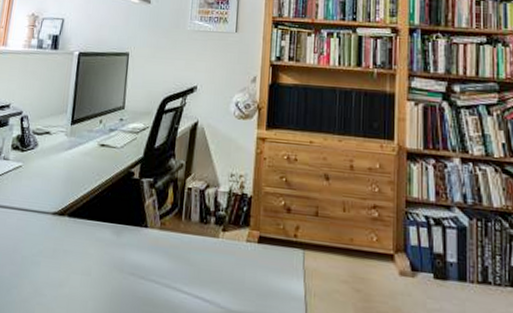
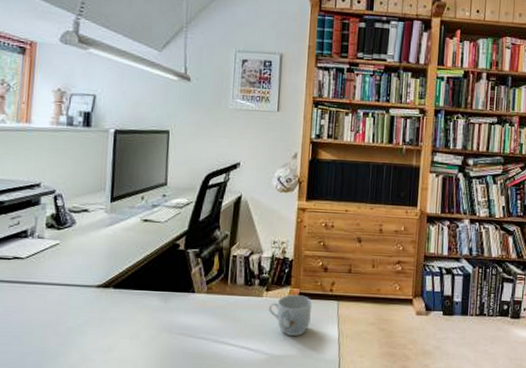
mug: none [225,237,273,289] -> present [269,295,312,337]

